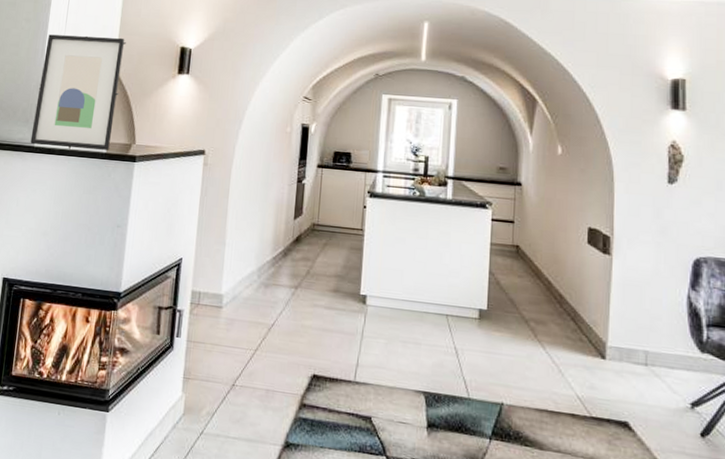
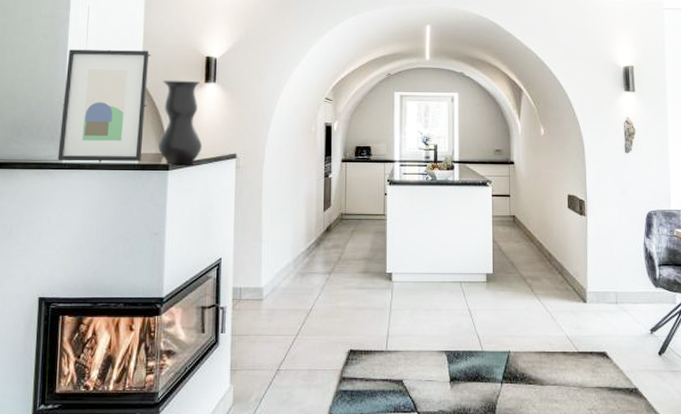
vase: none [127,69,174,158] -> present [158,80,202,165]

